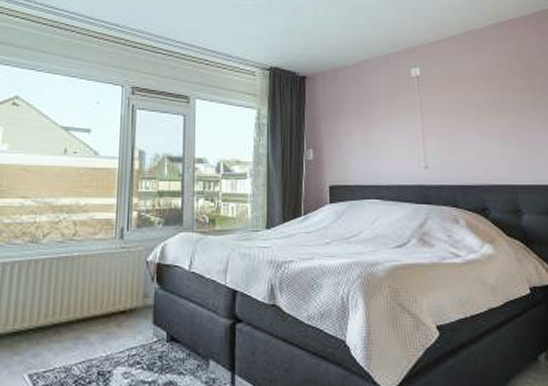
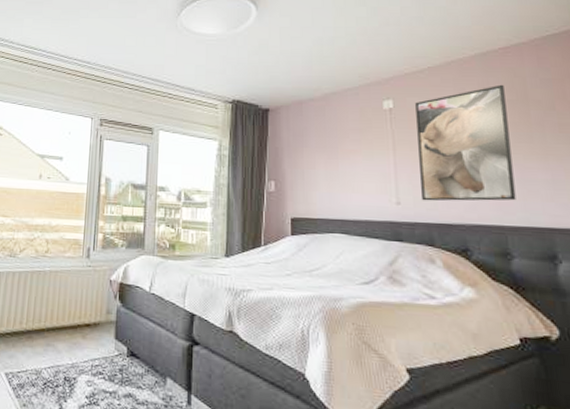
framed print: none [439,53,525,164] -> present [415,84,516,201]

